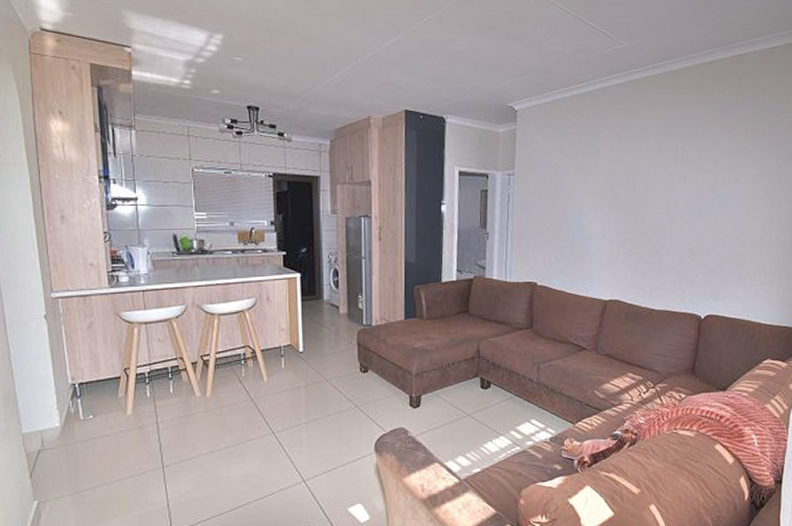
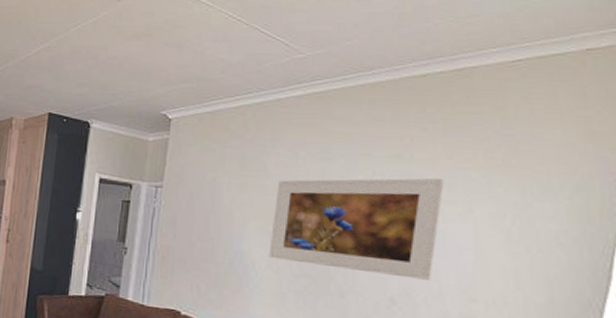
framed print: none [602,149,726,232] -> present [269,178,445,280]

